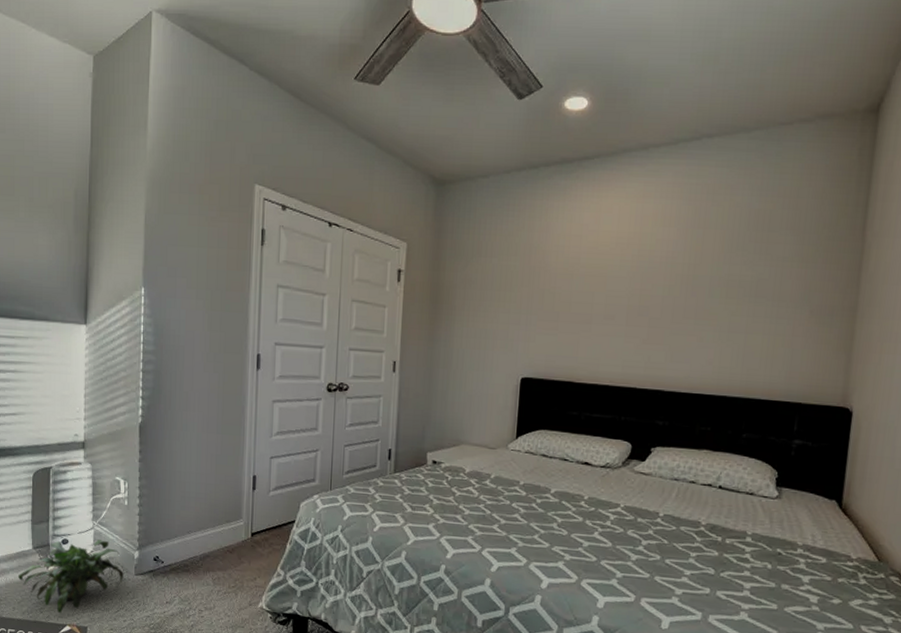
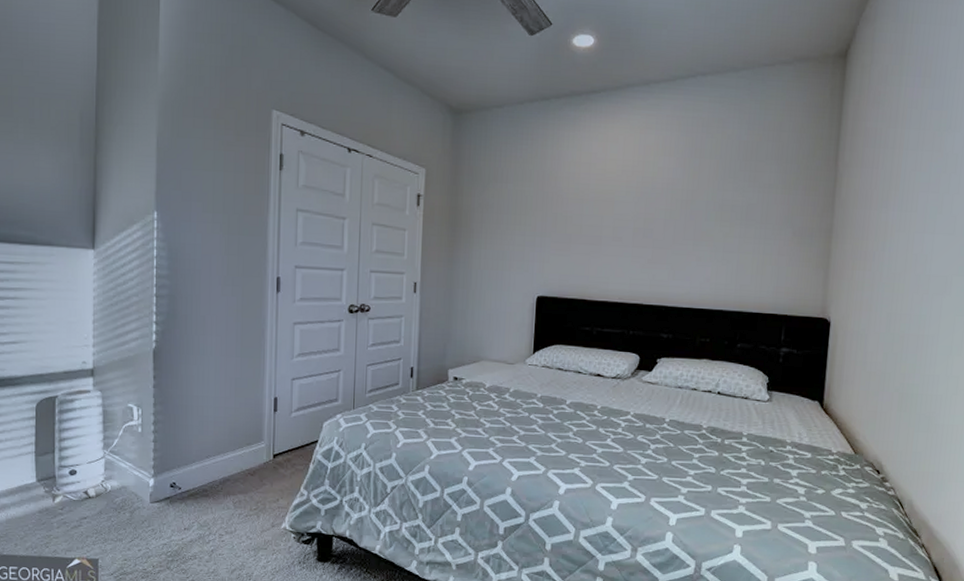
potted plant: present [17,539,124,613] -> none [19,468,138,547]

